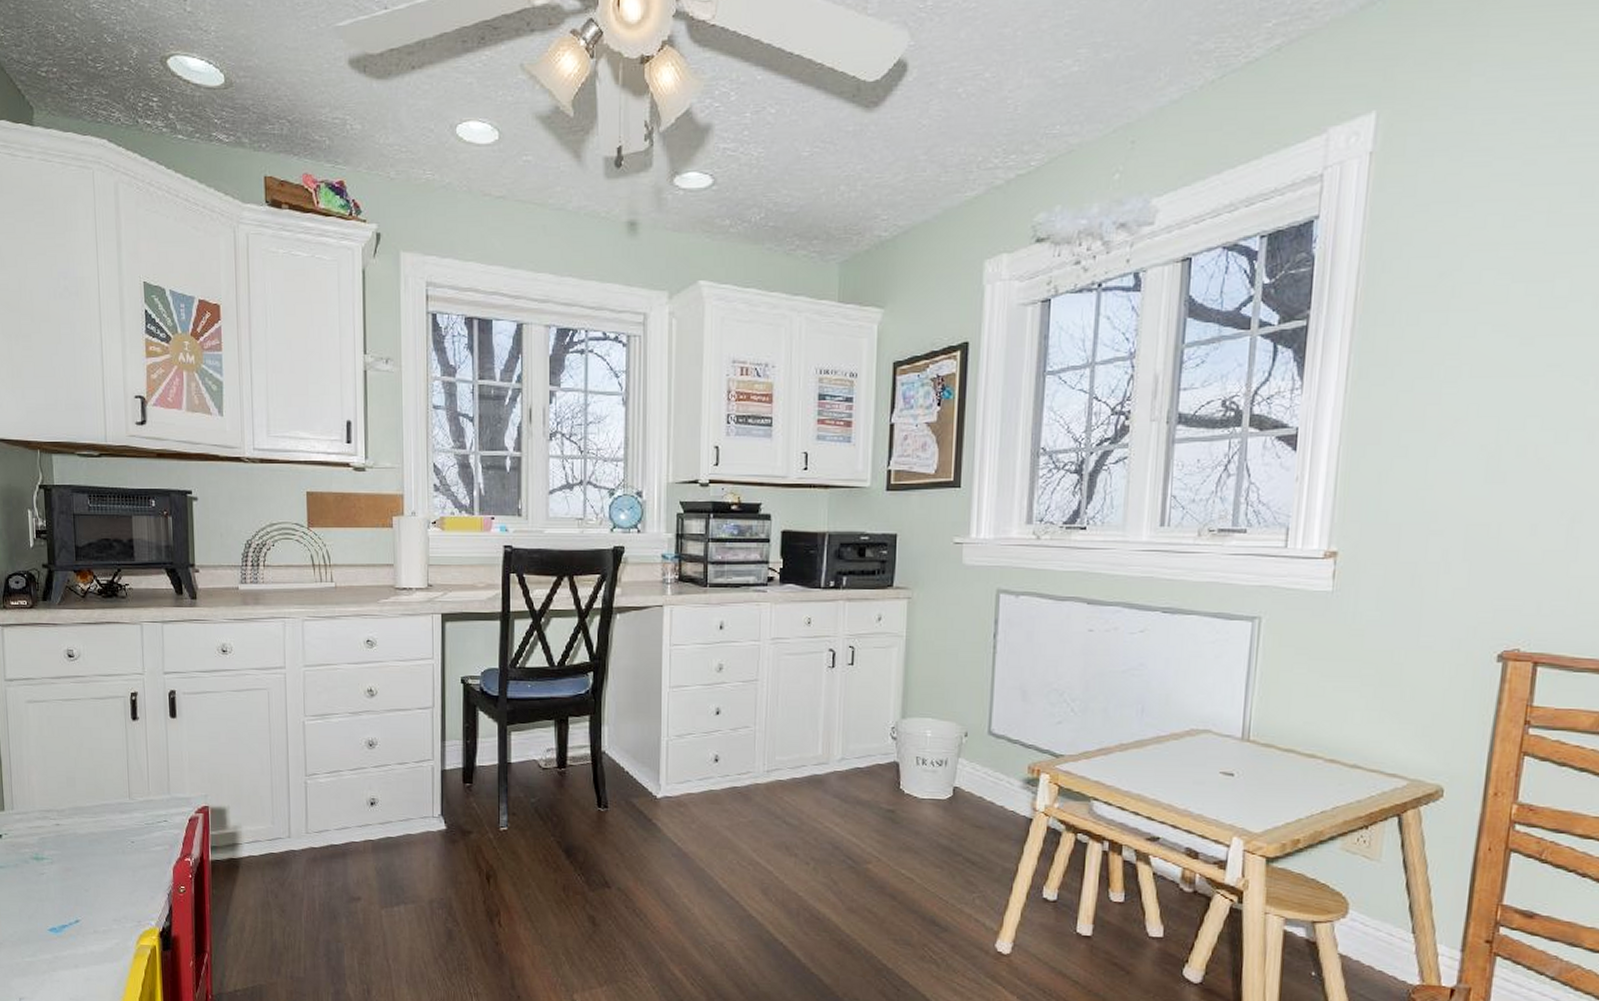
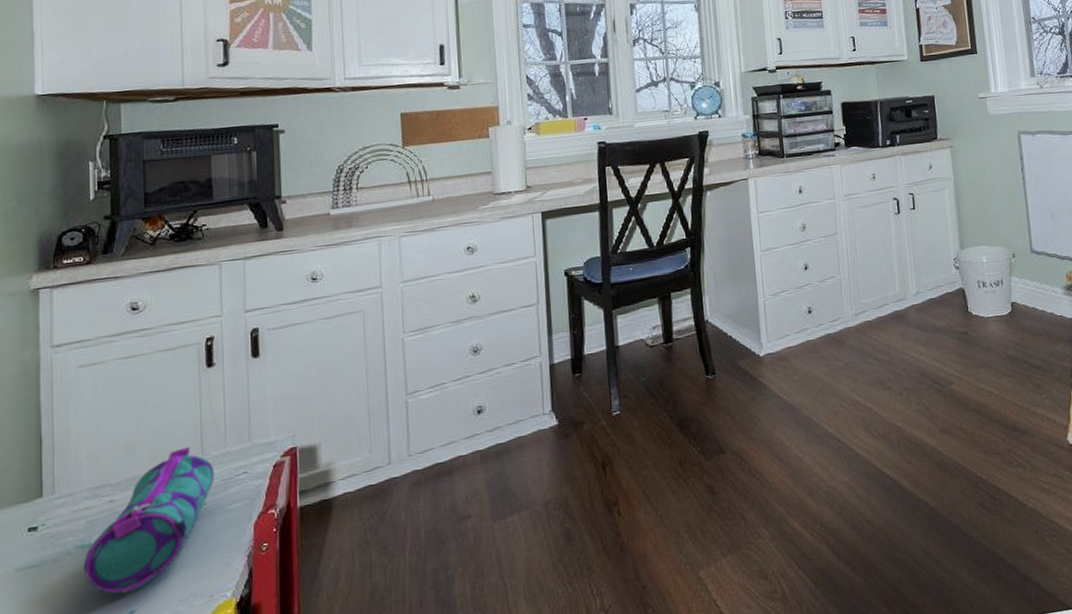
pencil case: none [38,789,141,905] -> present [83,447,215,595]

